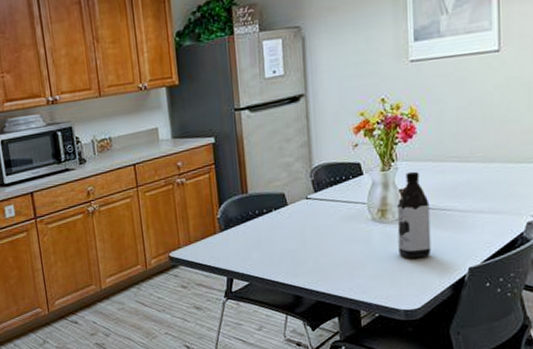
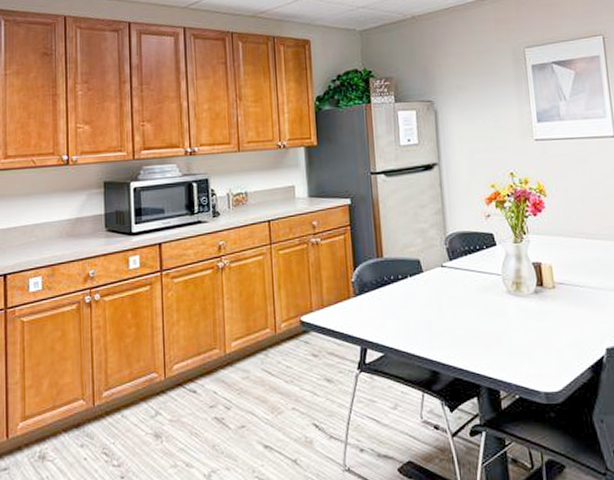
water bottle: present [396,171,431,258] -> none [530,245,568,335]

